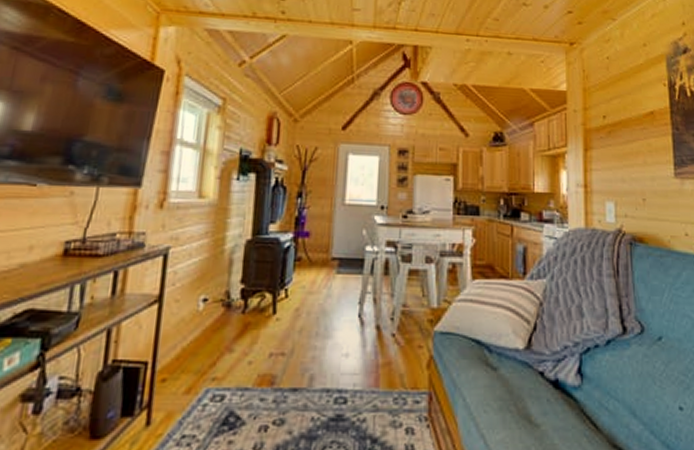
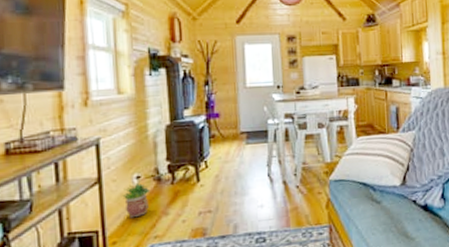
potted plant: none [183,304,217,351] -> present [122,181,151,218]

